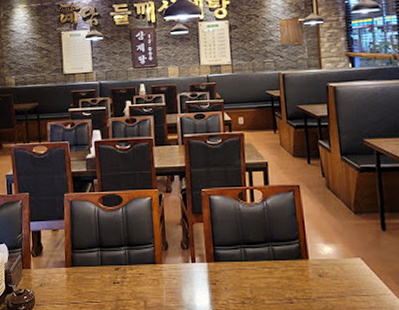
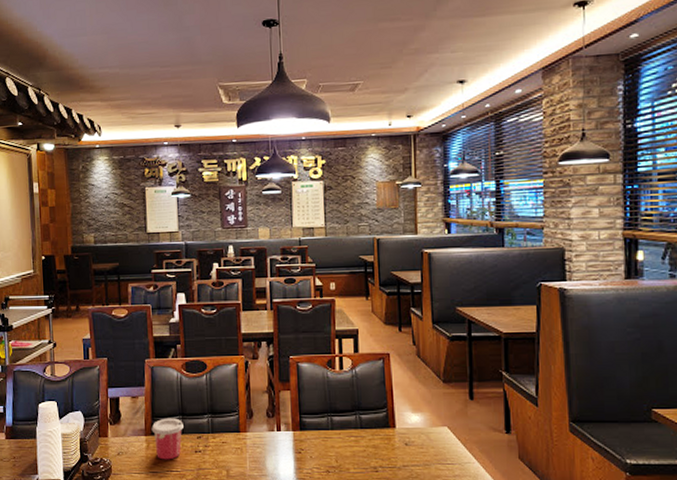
cup: none [71,250,102,291] -> present [151,418,183,460]

